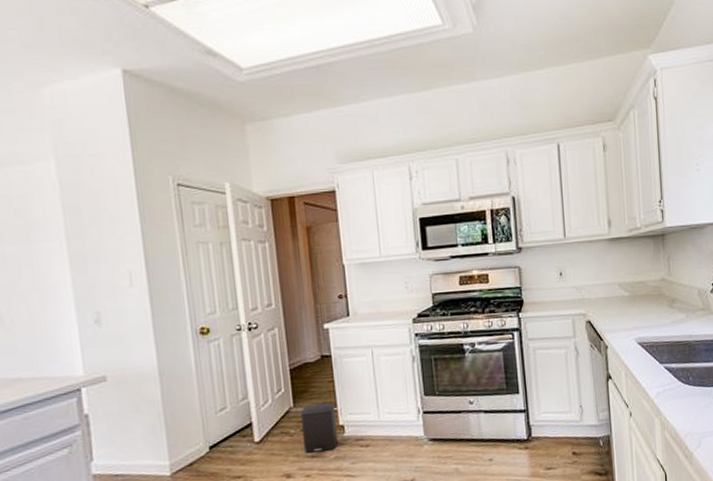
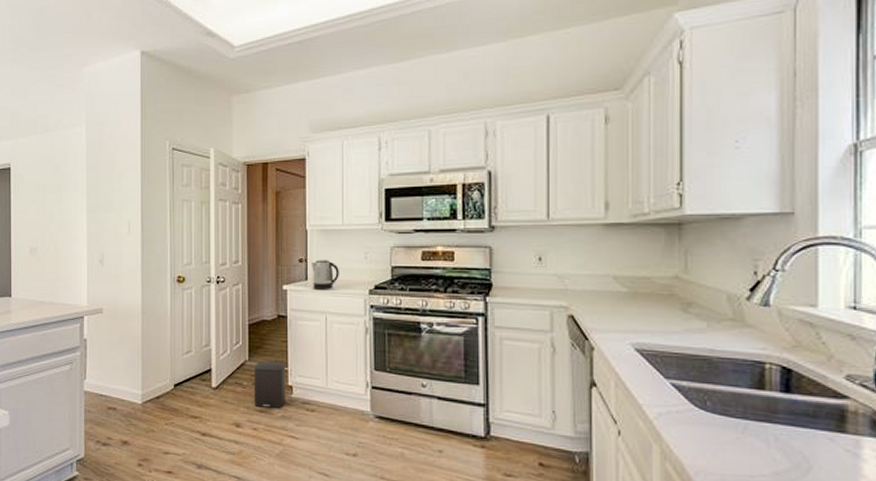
kettle: none [352,293,382,325] -> present [312,260,339,290]

